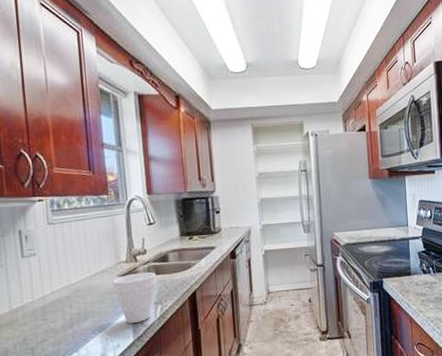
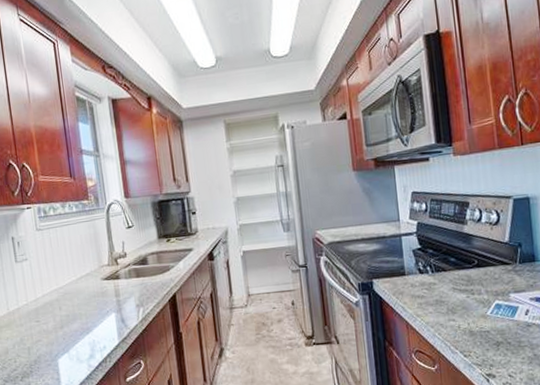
cup: present [112,271,157,324] -> none [96,274,138,326]

